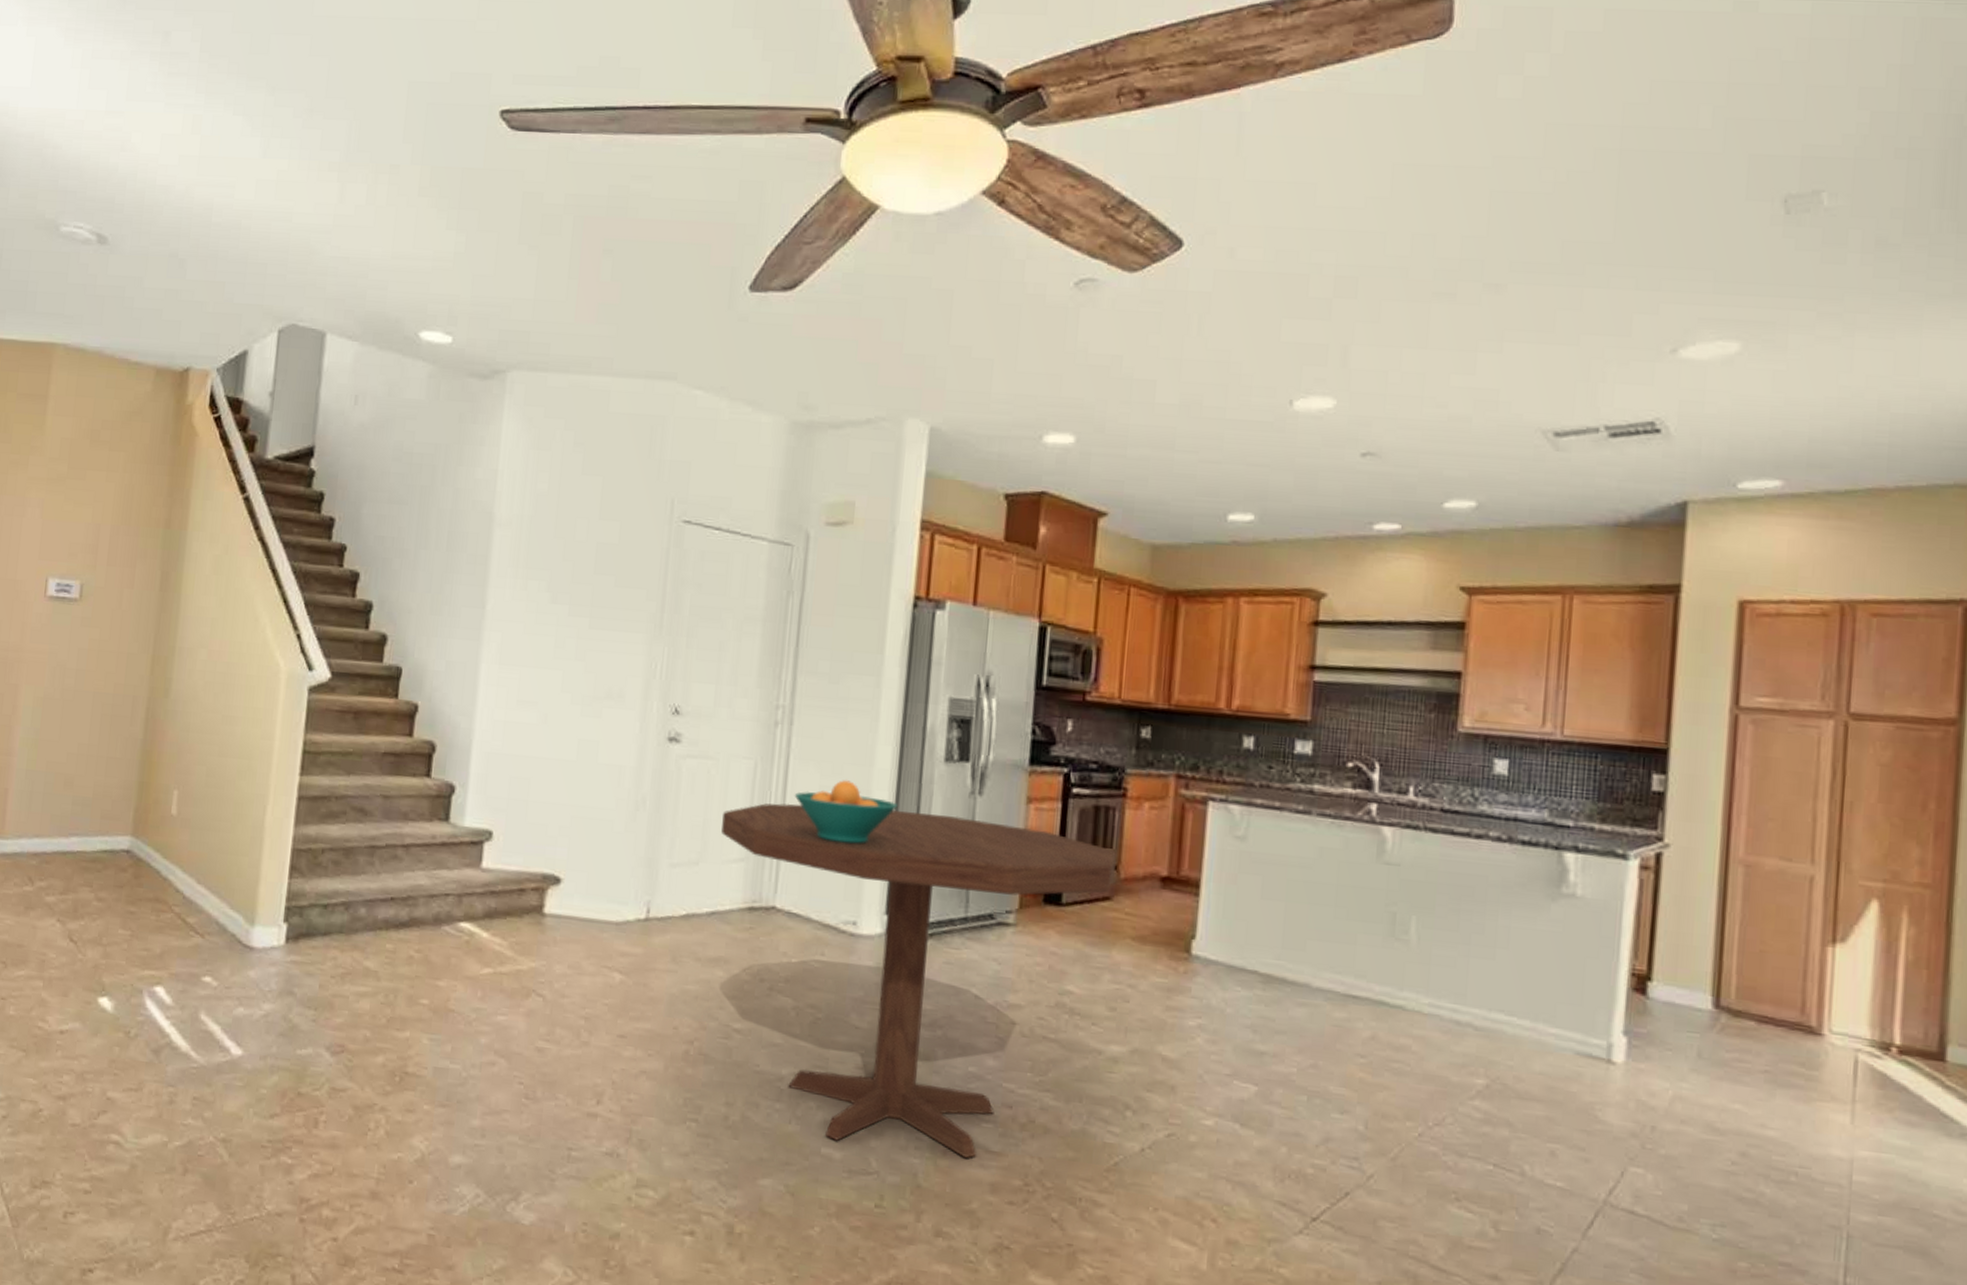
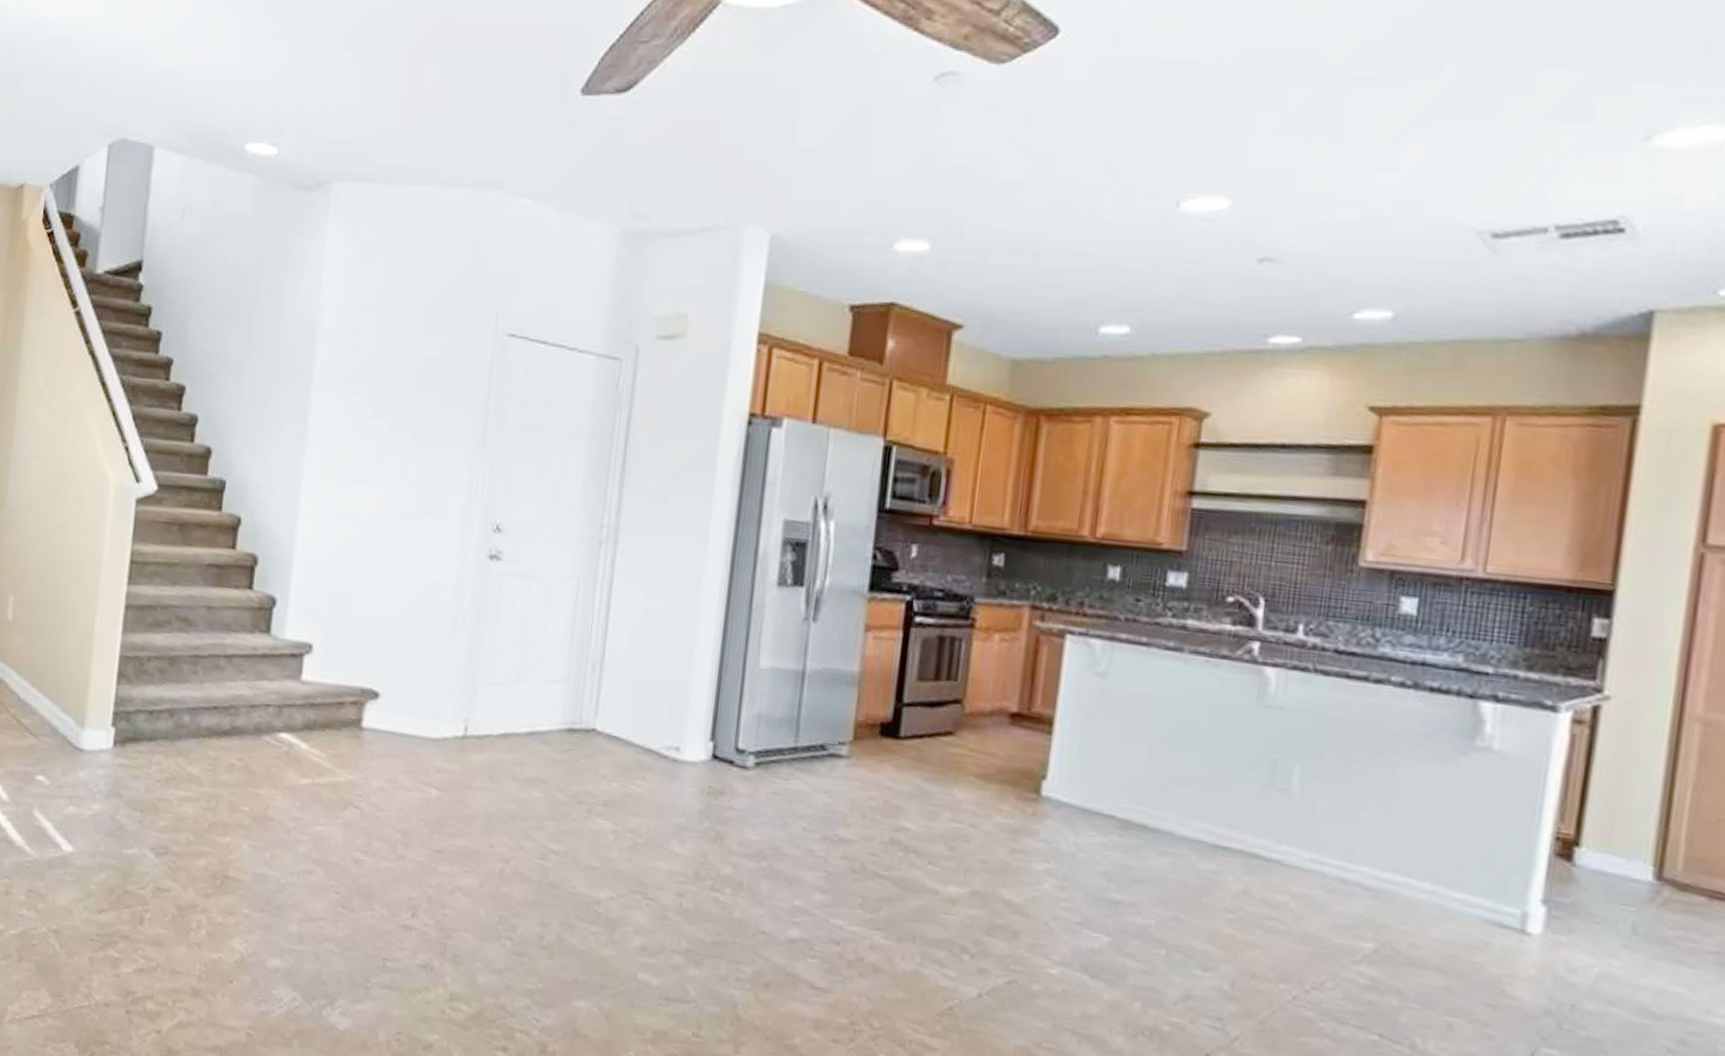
dining table: present [721,803,1118,1159] -> none [542,624,963,994]
fruit bowl: present [794,780,898,844] -> none [617,602,726,669]

